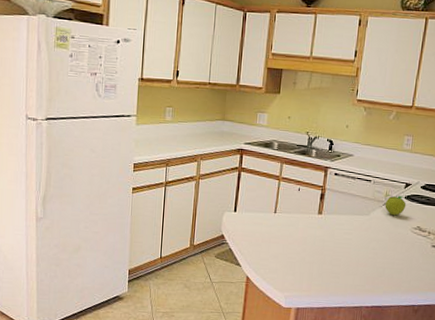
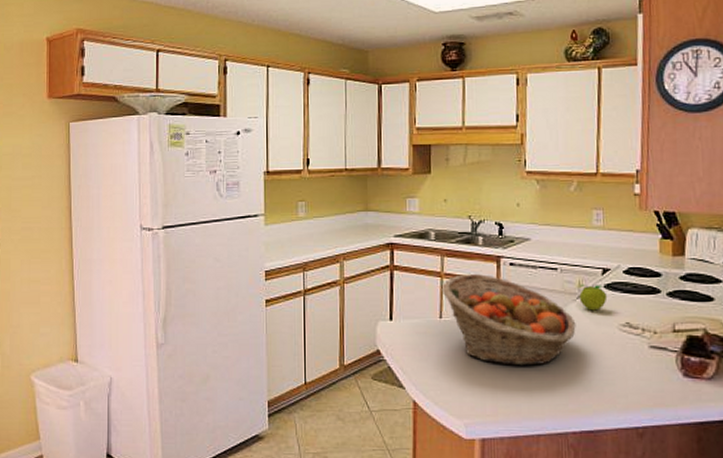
fruit basket: none [278,179,380,255] -> present [441,273,576,366]

